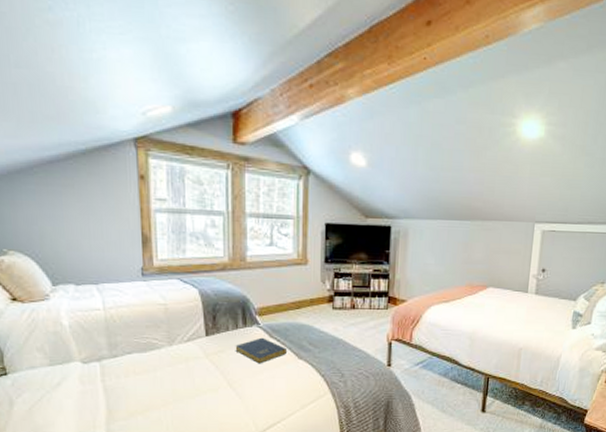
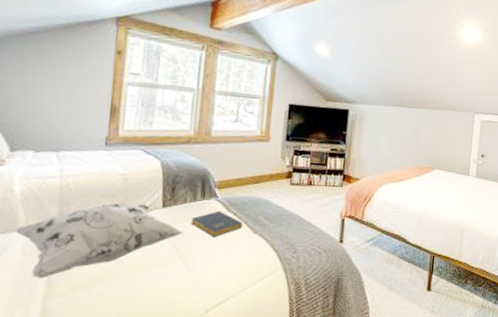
decorative pillow: none [70,332,229,406] -> present [14,202,184,279]

